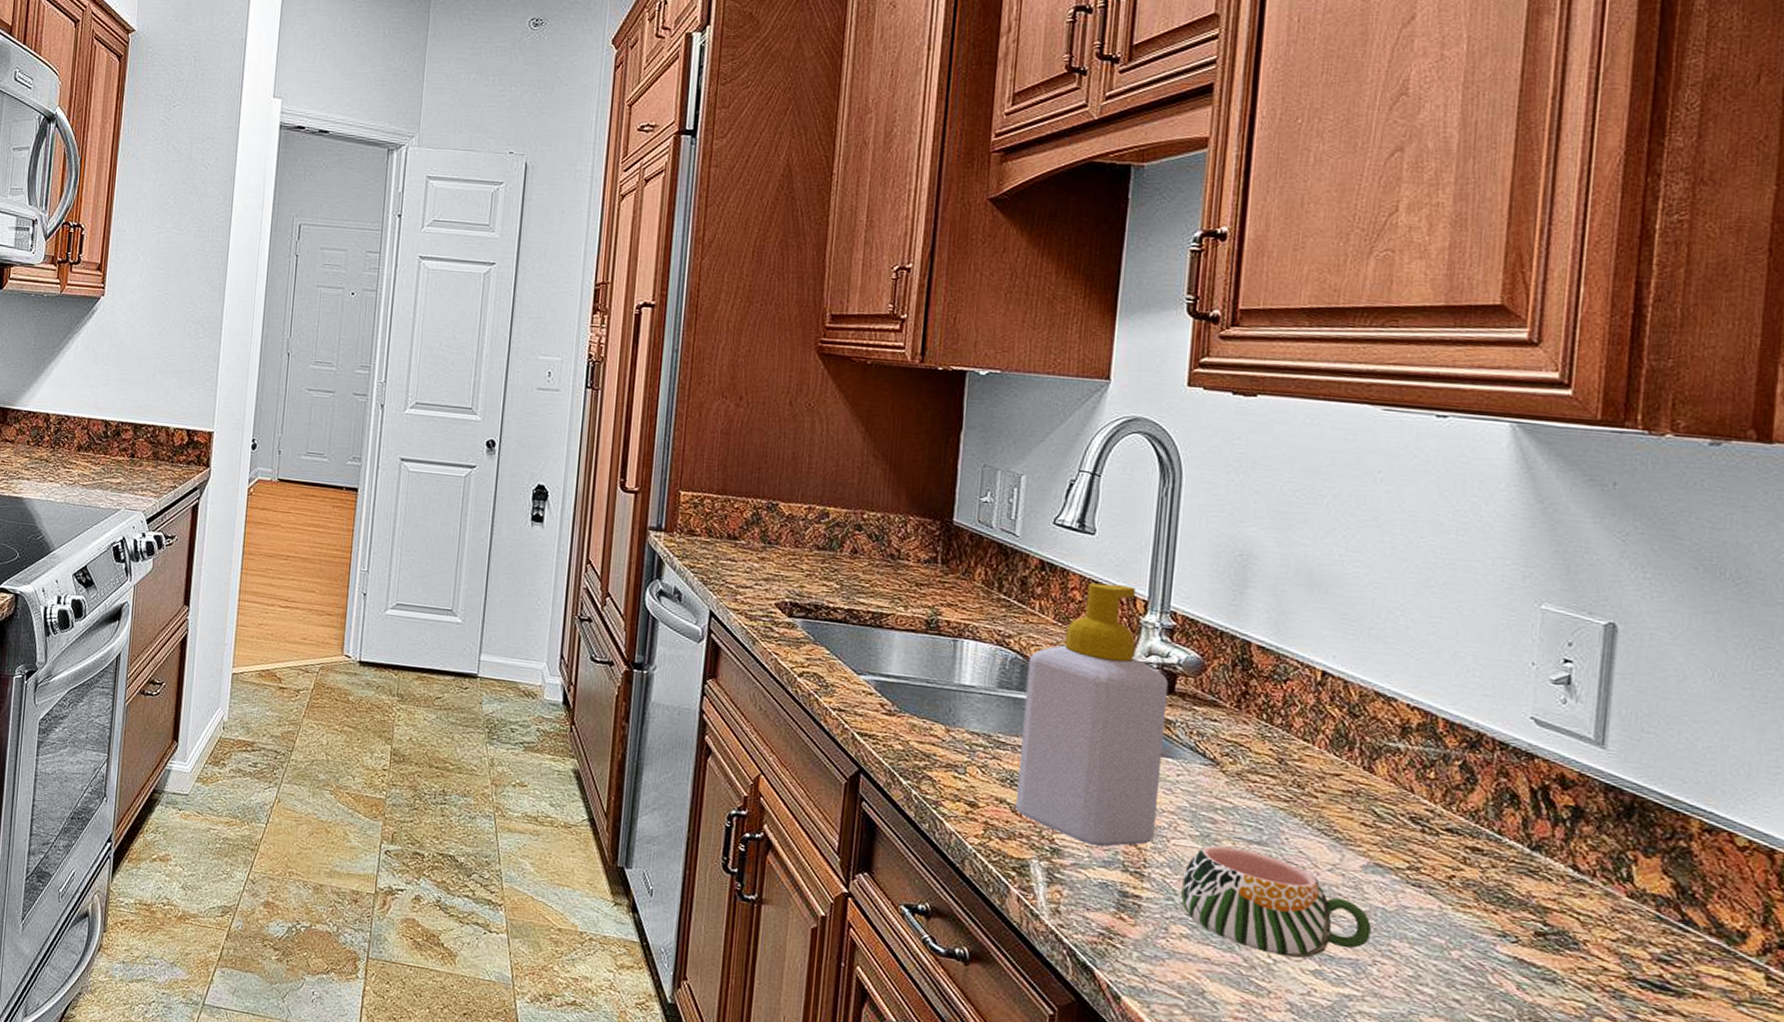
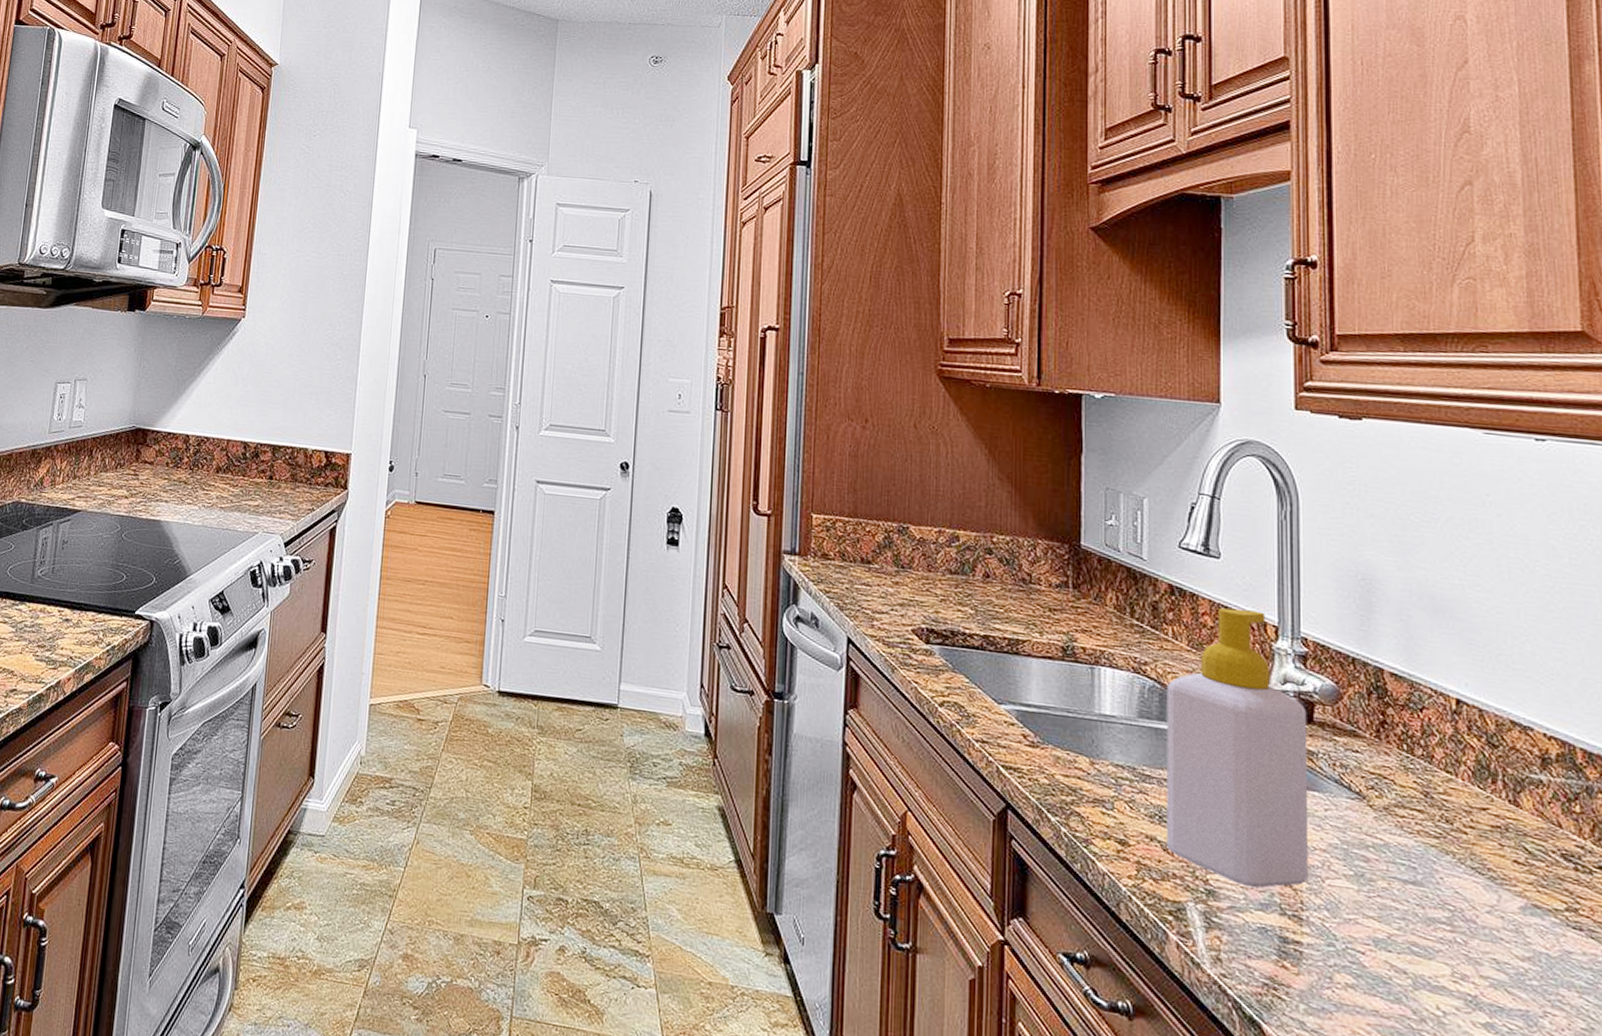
mug: present [1181,845,1372,958] -> none [1341,886,1538,1010]

